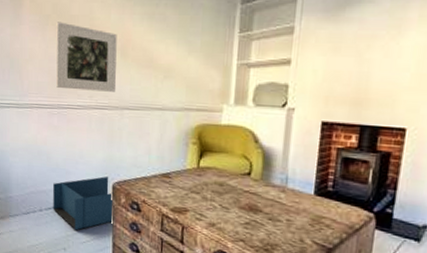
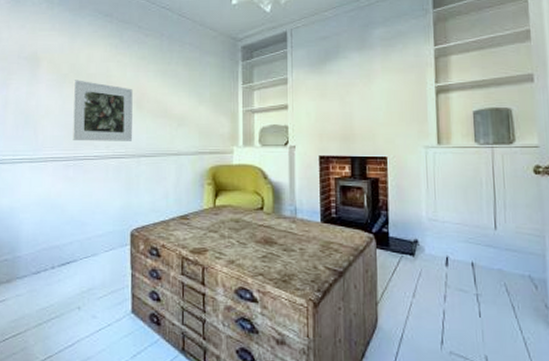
storage bin: present [53,176,114,231] -> none [67,223,132,285]

